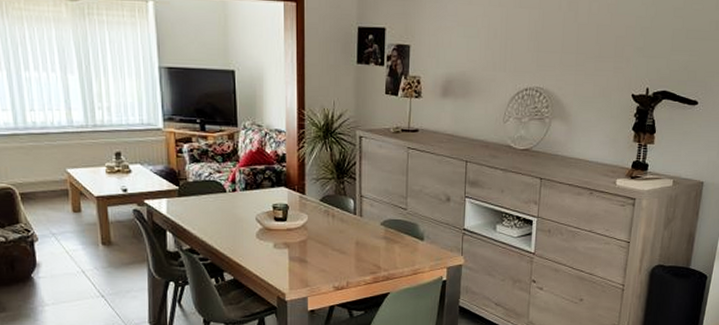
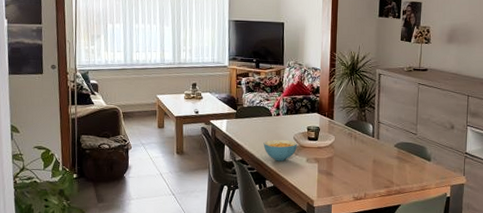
cereal bowl: none [217,222,261,249] -> present [263,140,297,162]

